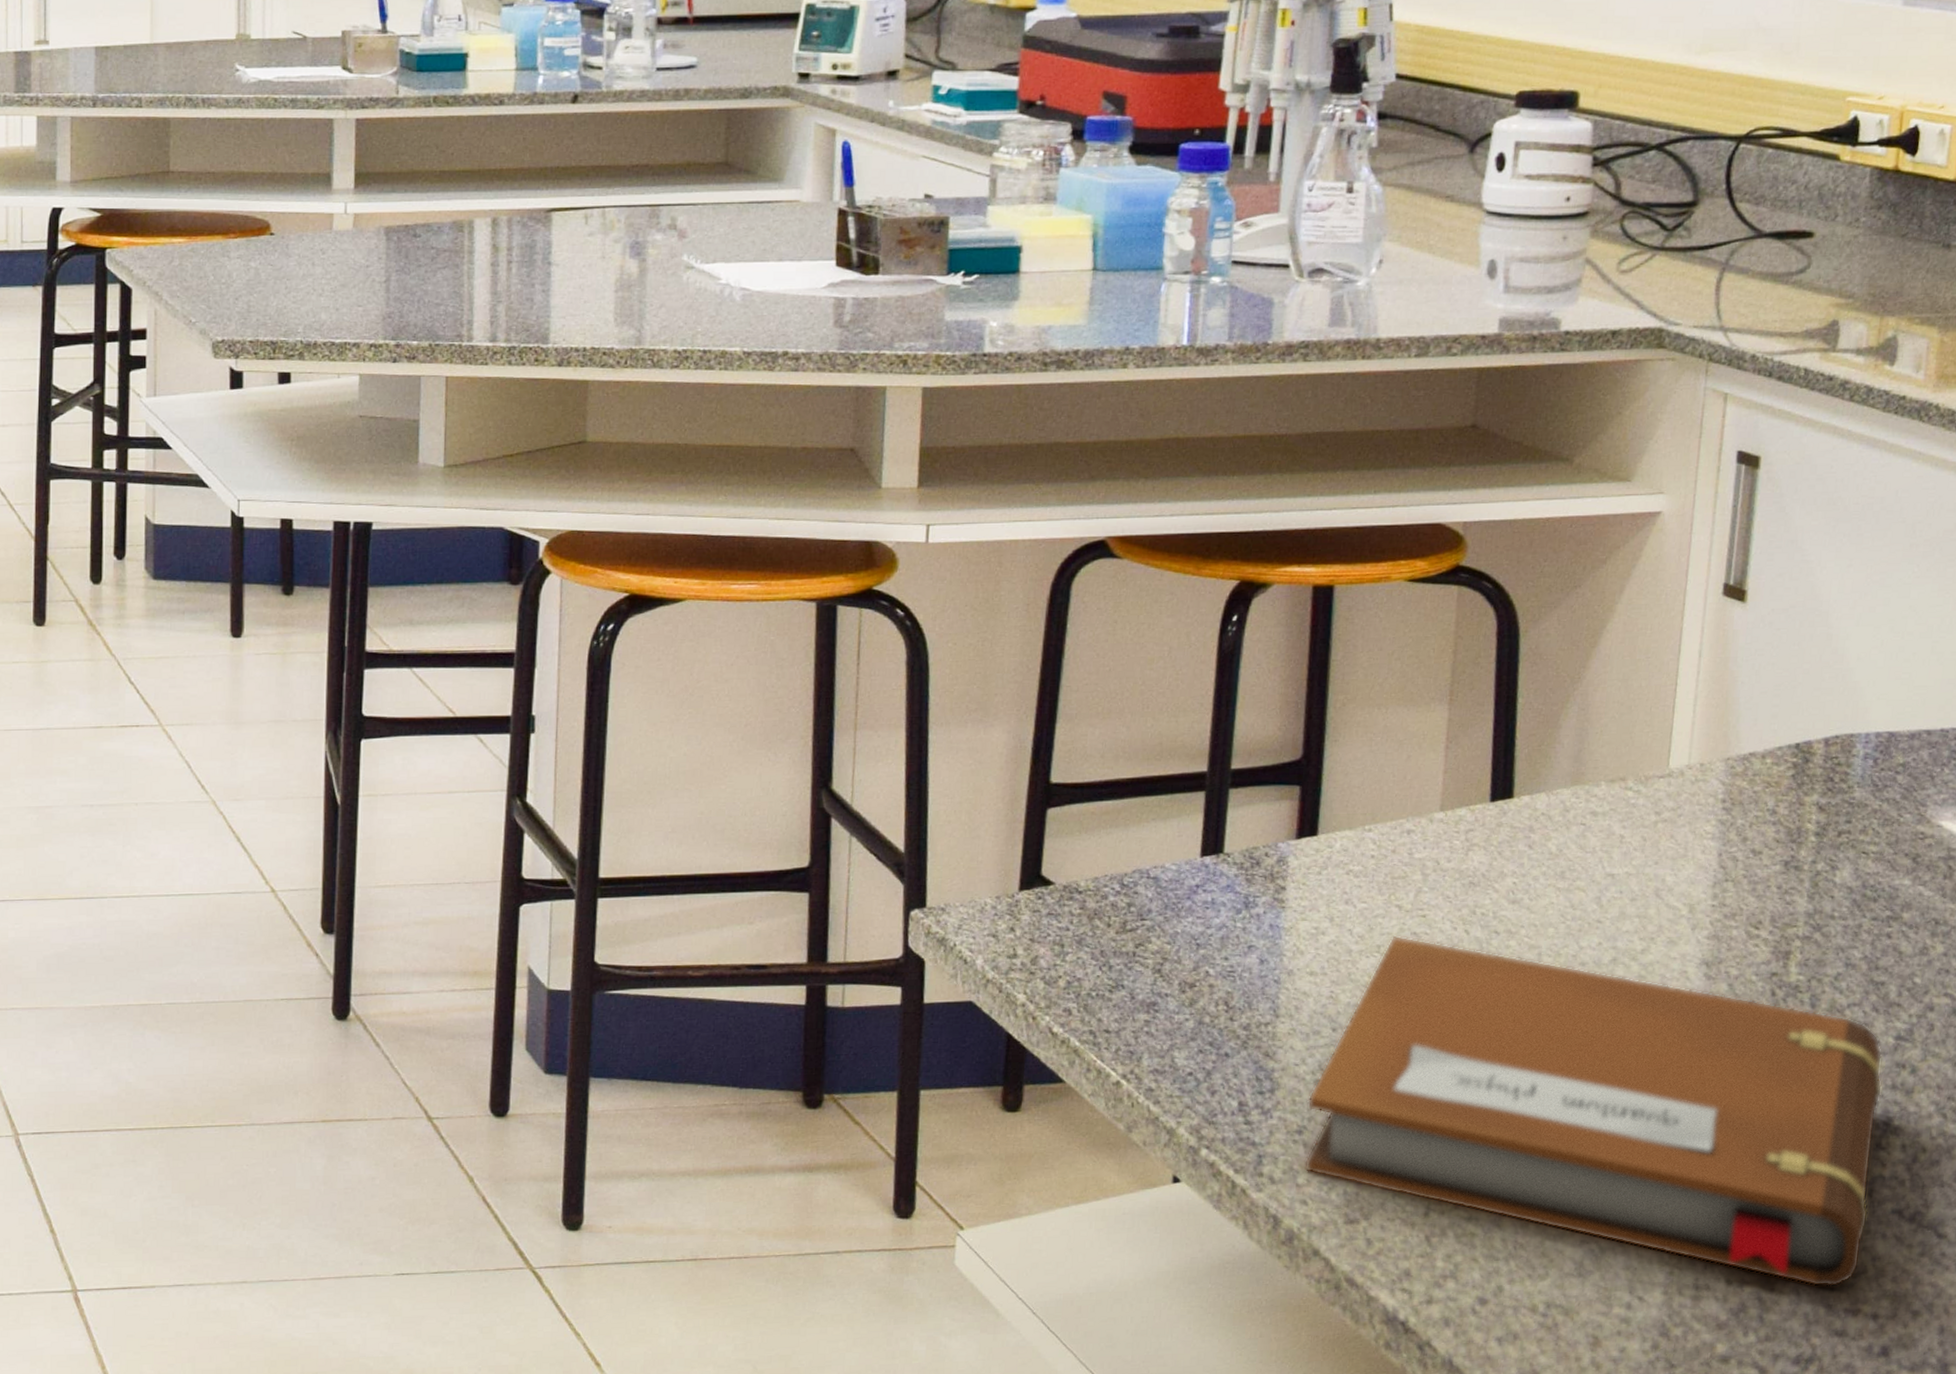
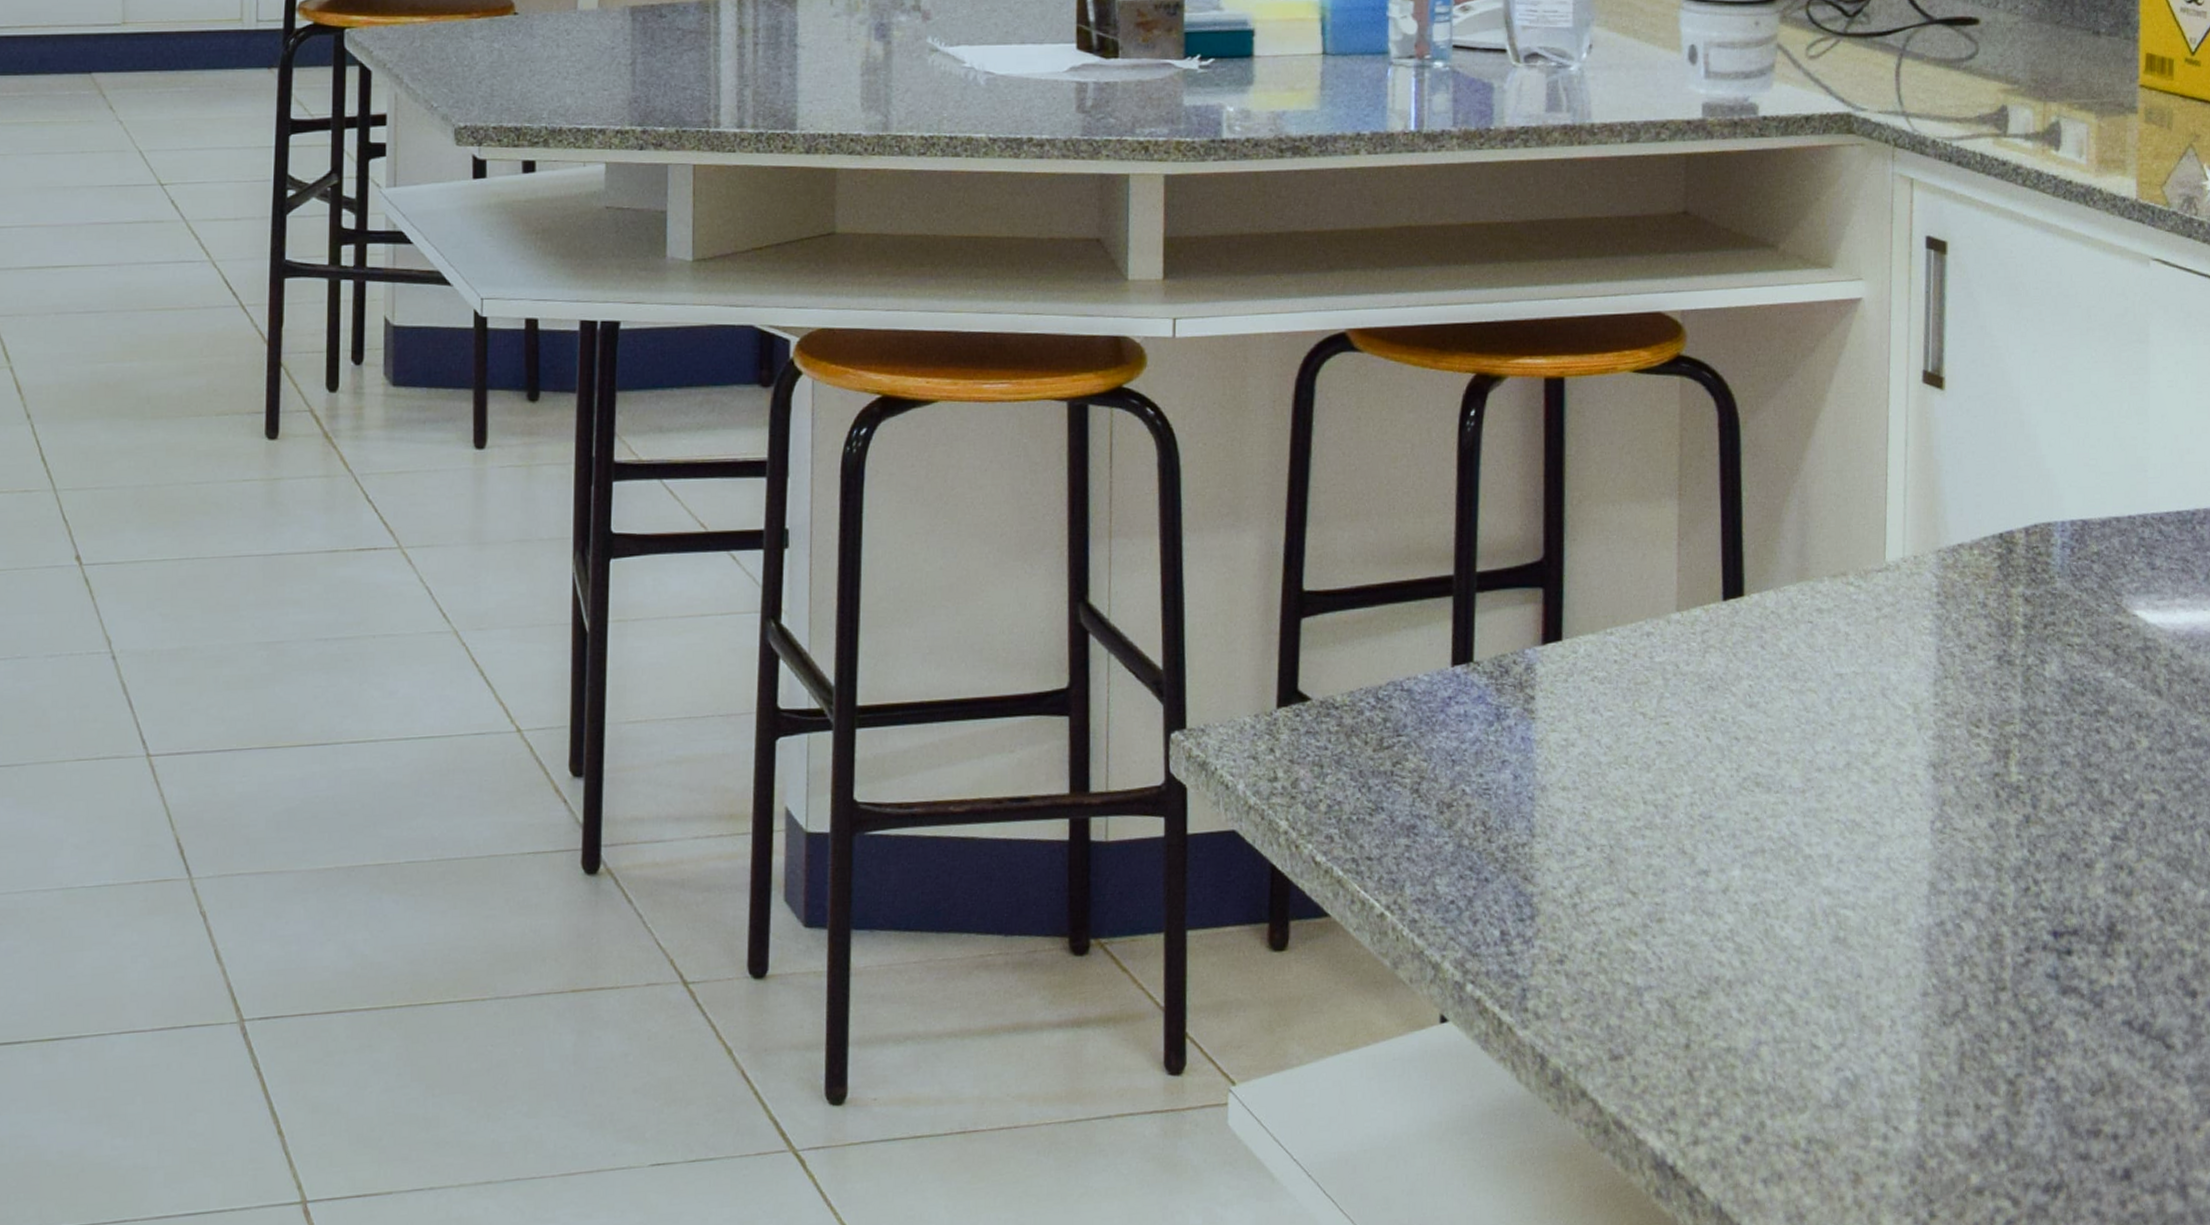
notebook: present [1304,935,1883,1287] -> none [1567,744,2104,1108]

